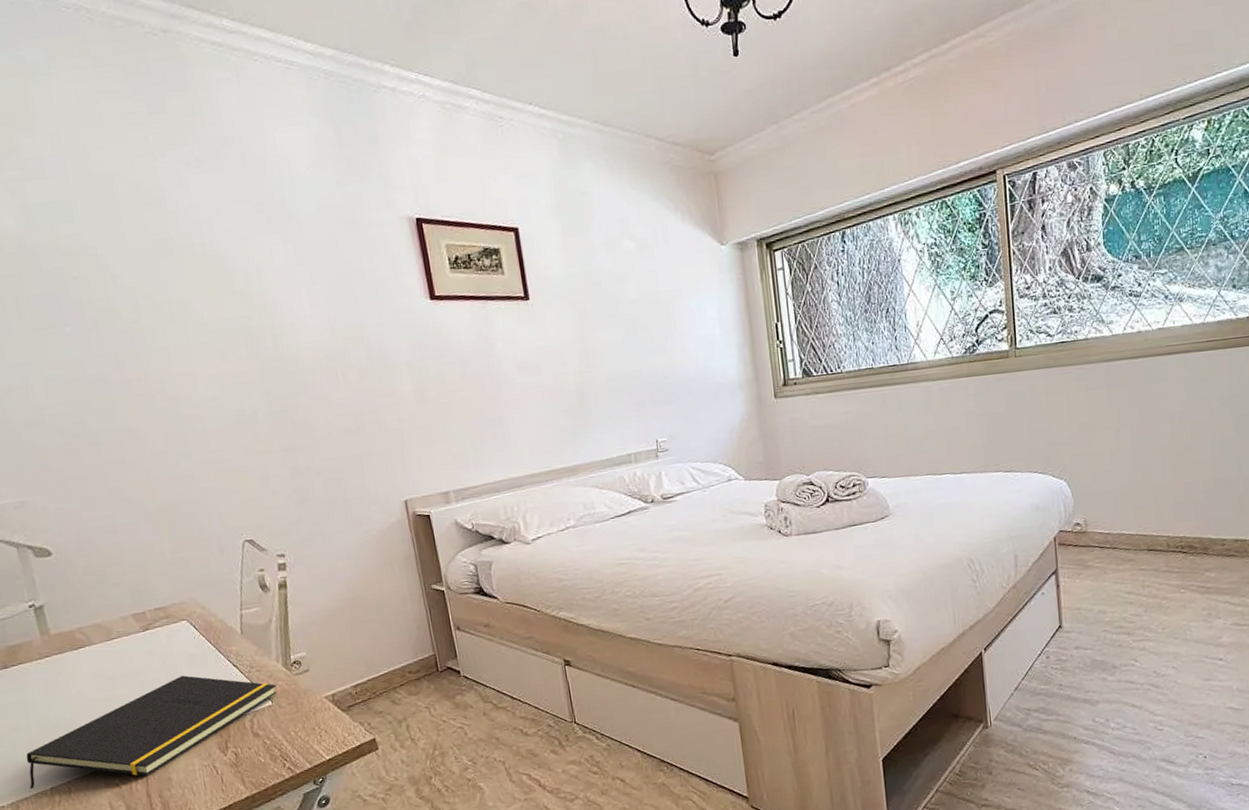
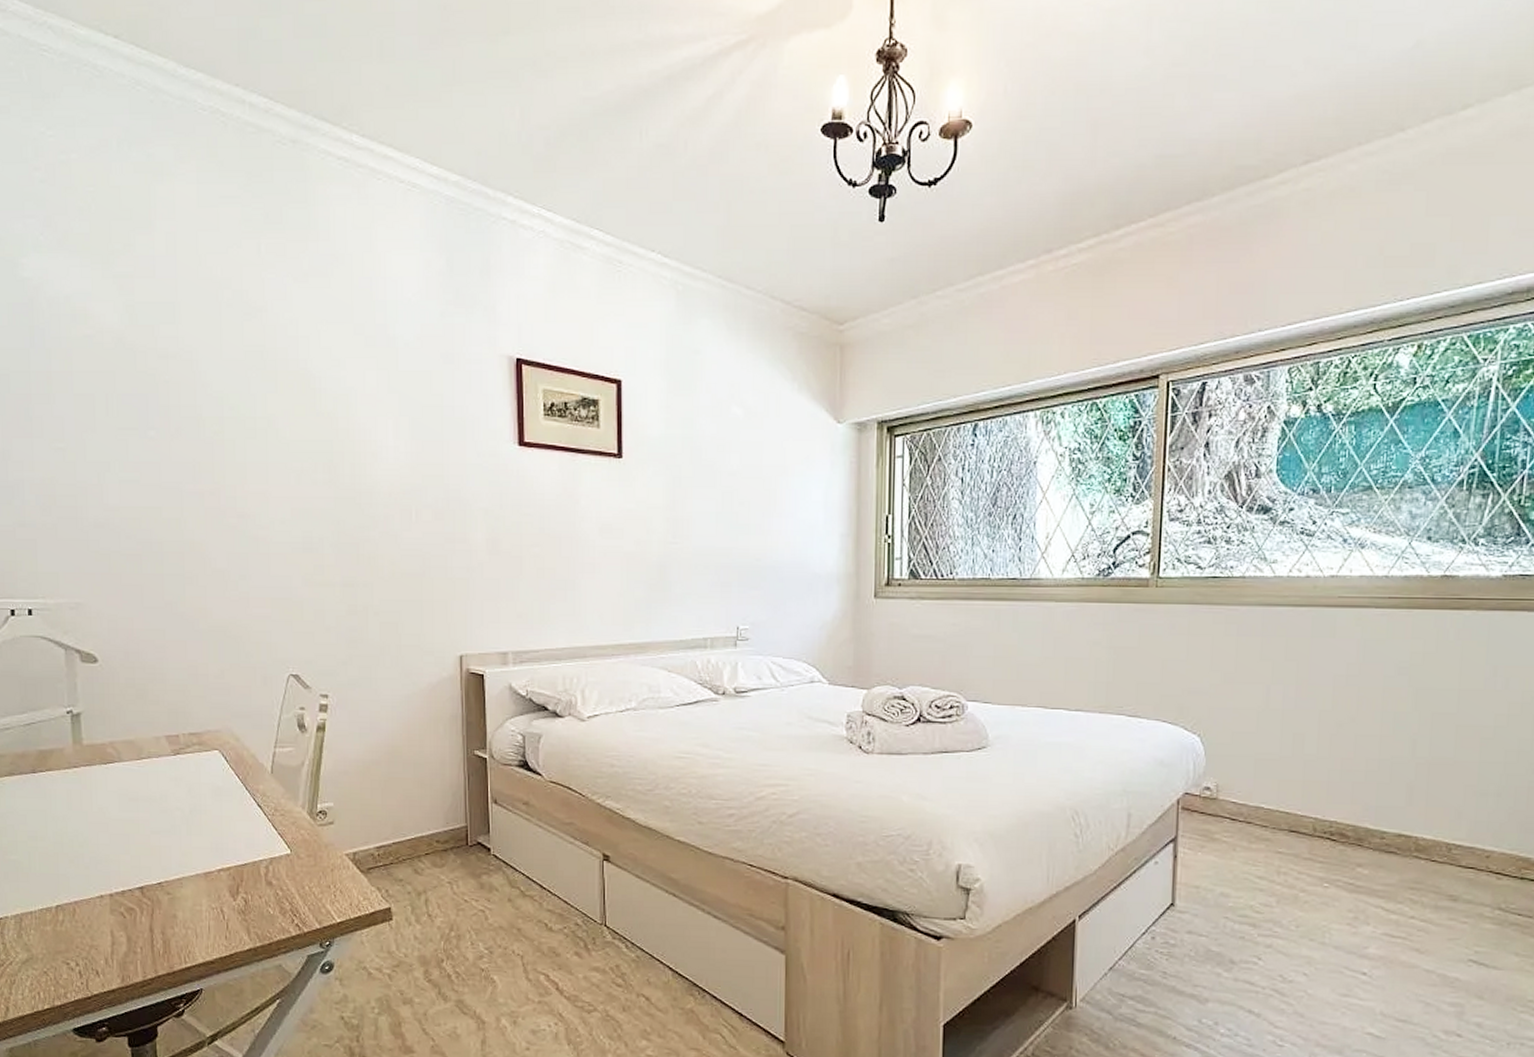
notepad: present [26,675,278,789] -> none [36,808,298,909]

